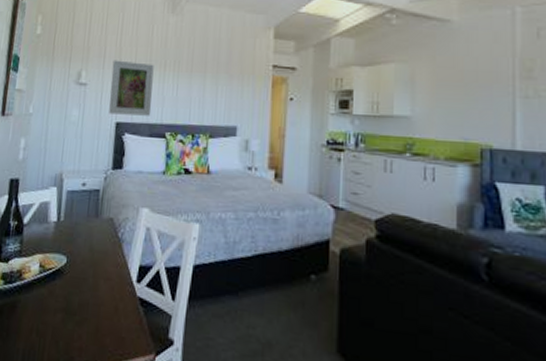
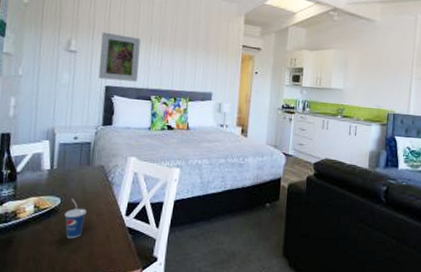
cup: none [70,257,94,308] -> present [64,198,87,239]

